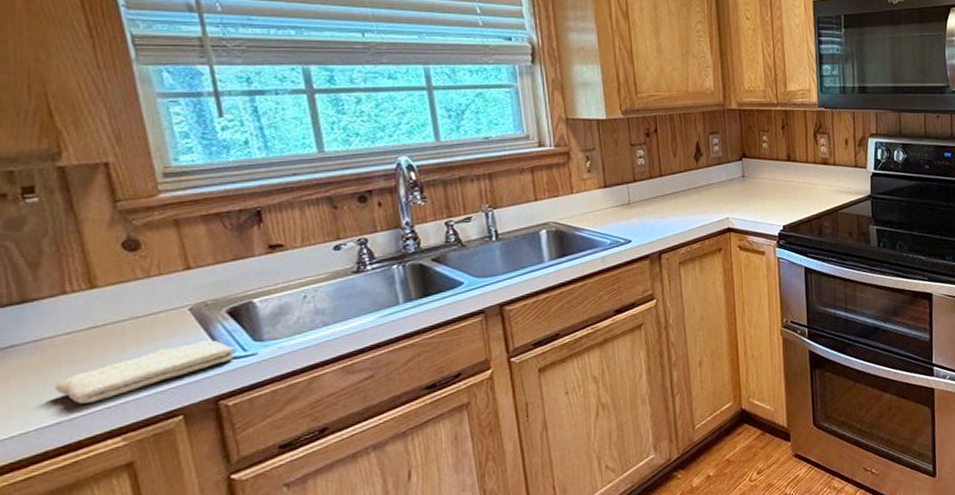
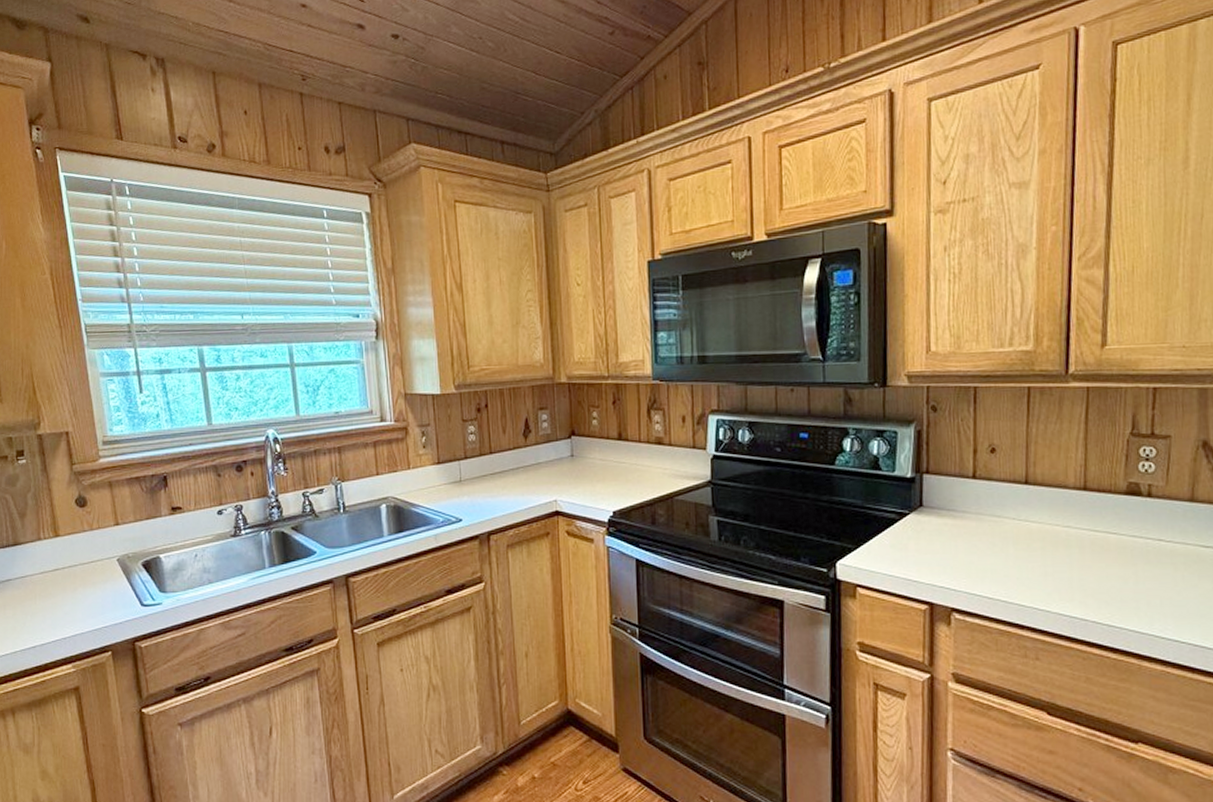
washcloth: present [56,340,235,404] -> none [33,588,147,633]

